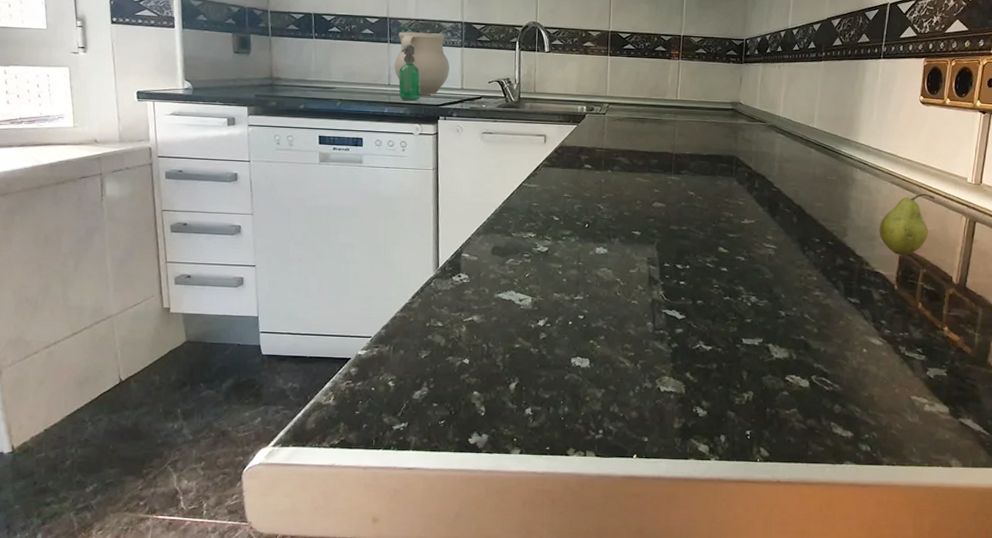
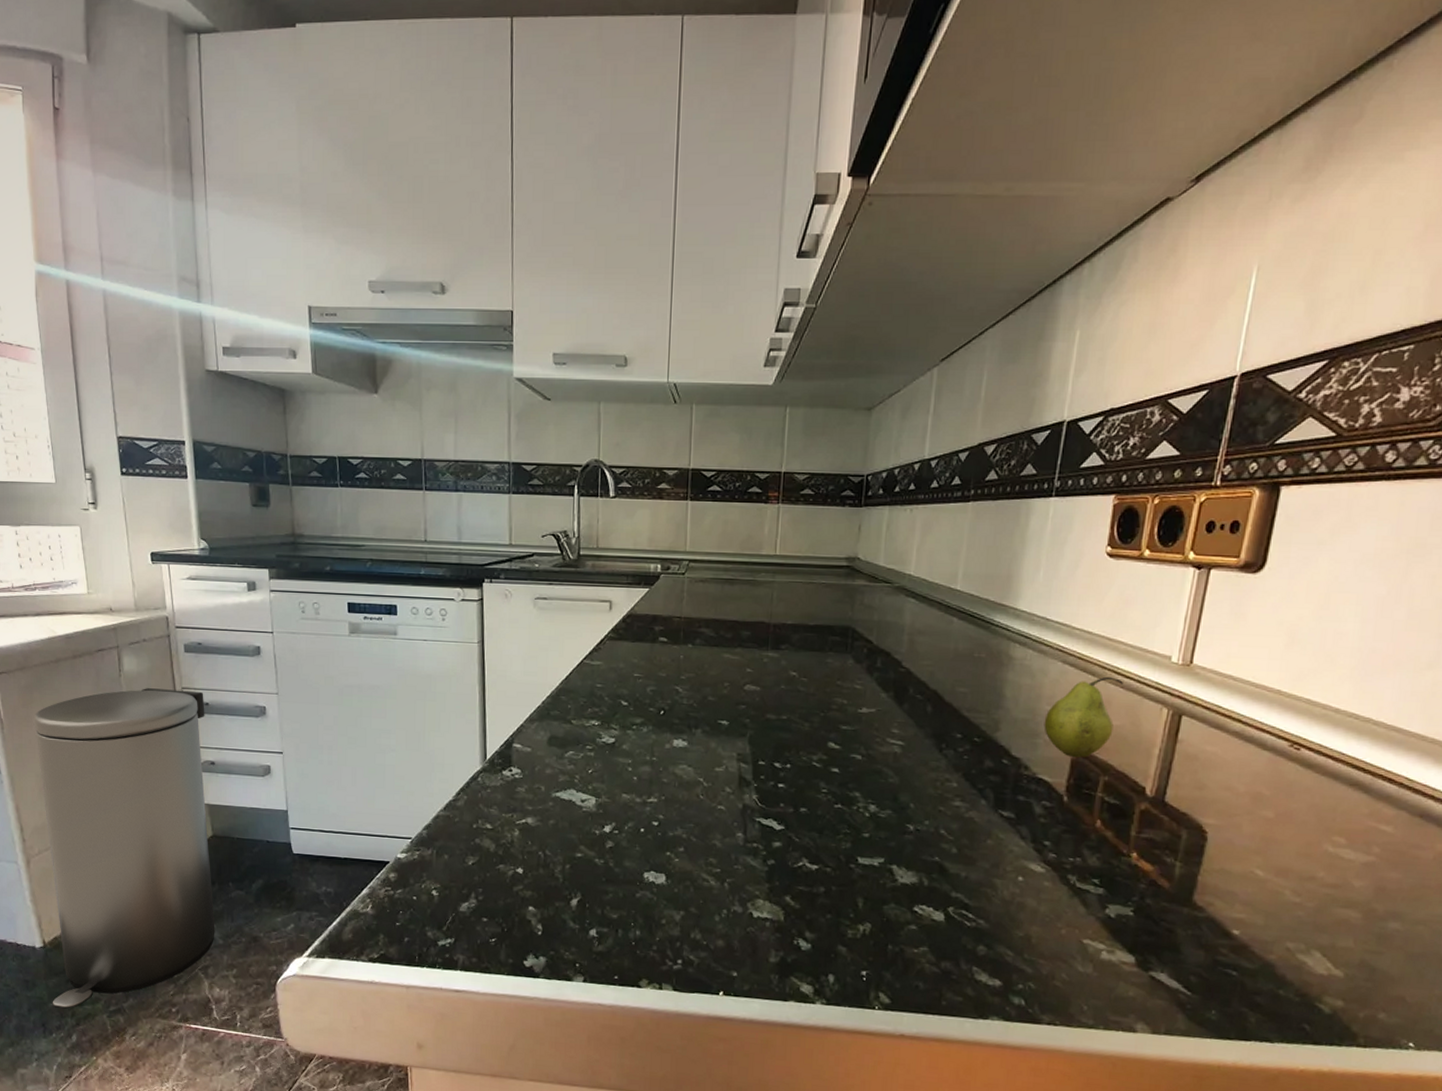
pedal bin: none [13,211,186,510] -> present [33,688,215,1009]
ceramic jug: present [394,32,450,95] -> none [430,476,495,553]
soap dispenser: present [398,44,421,101] -> none [436,491,463,561]

